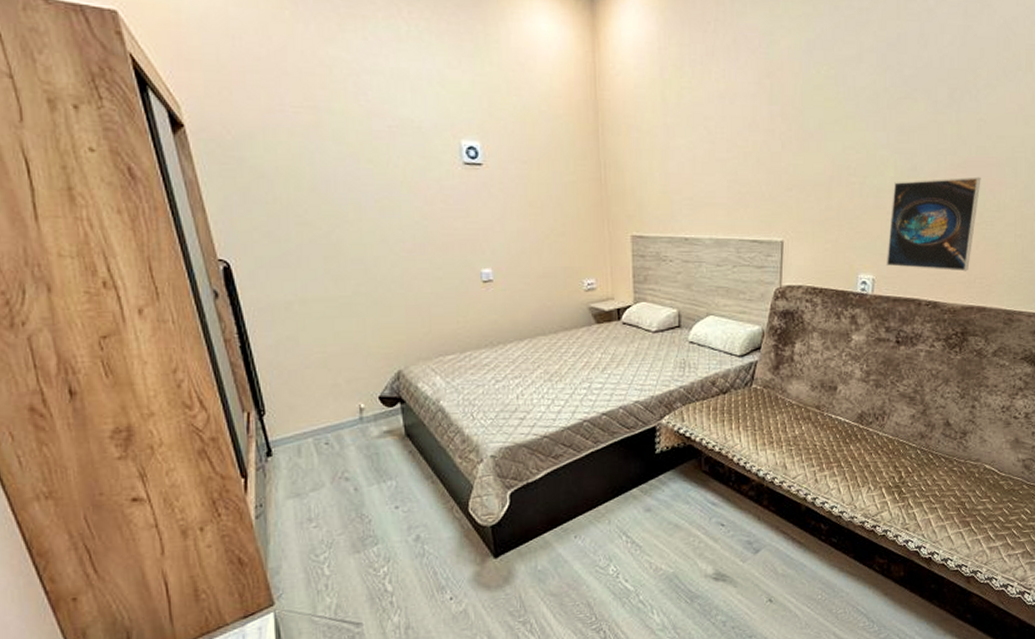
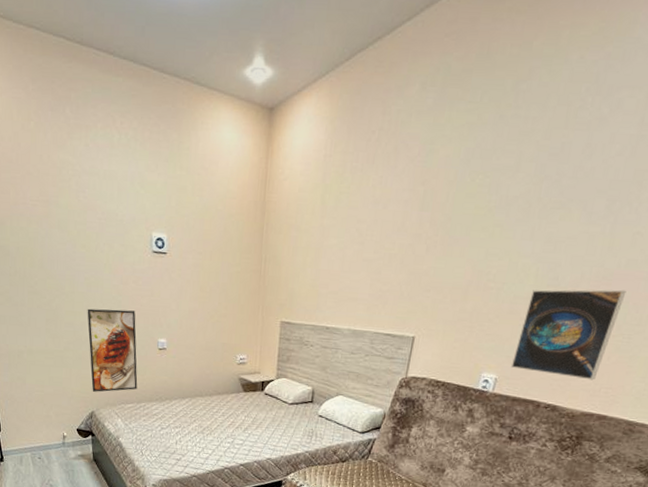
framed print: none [381,237,459,345] -> present [87,308,138,392]

